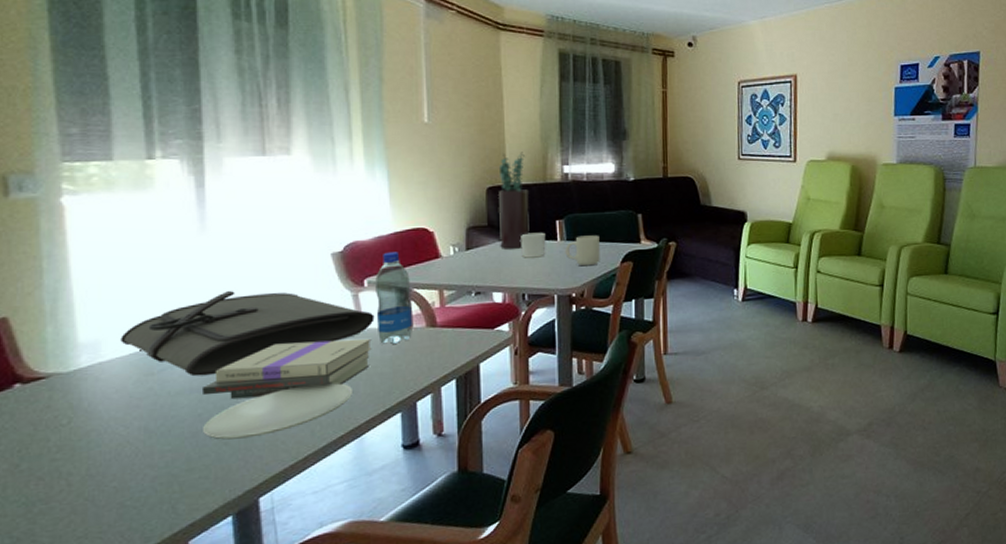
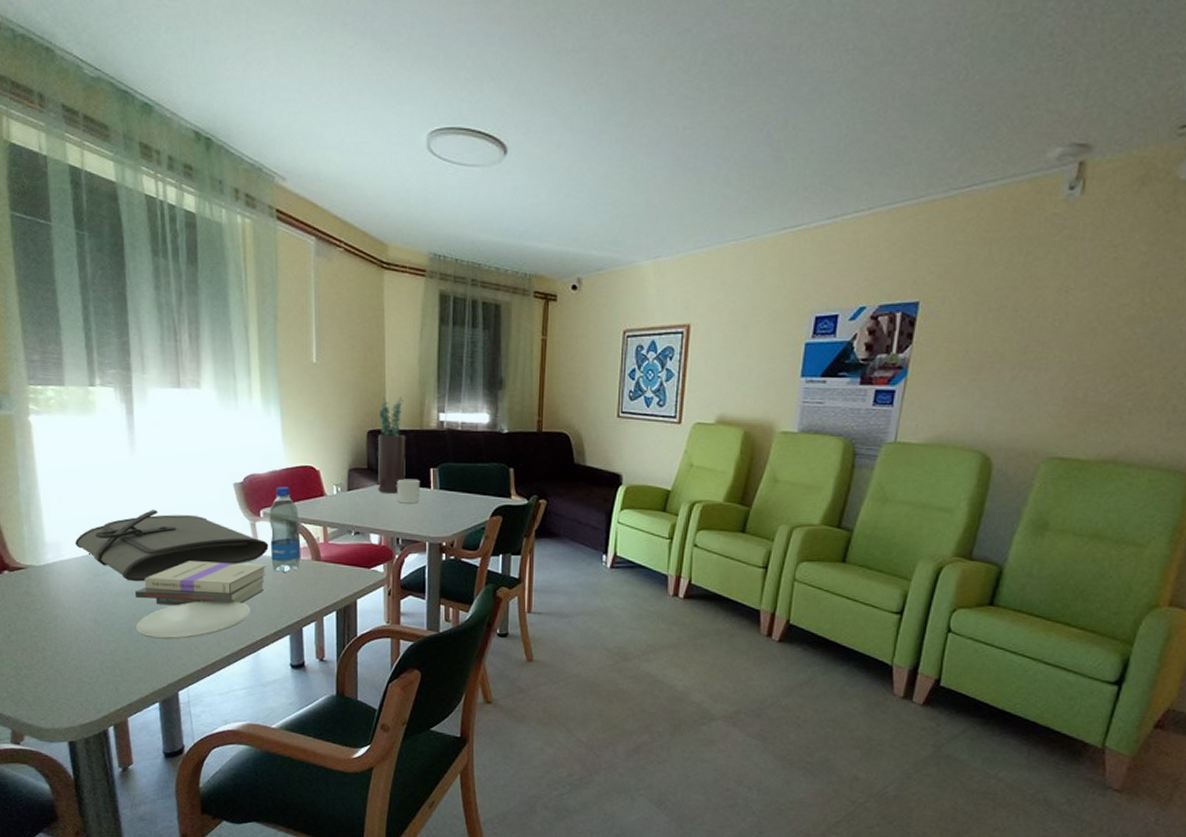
cup: present [565,235,600,266] -> none [438,486,471,517]

